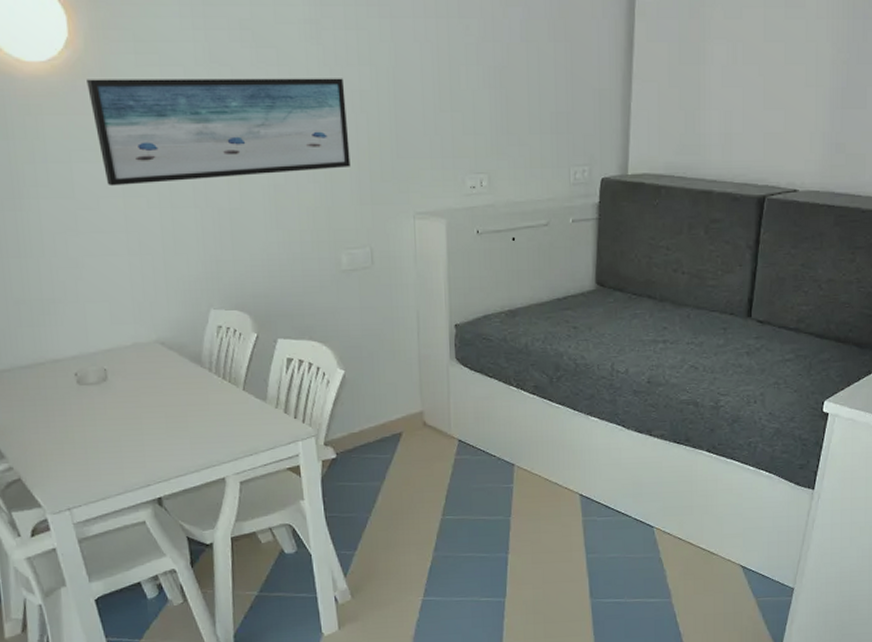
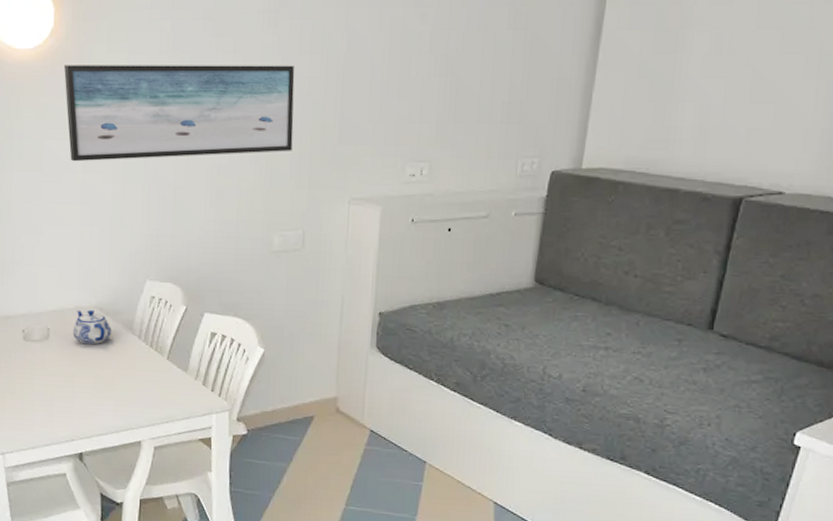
teapot: none [133,345,178,383] -> present [72,309,111,345]

